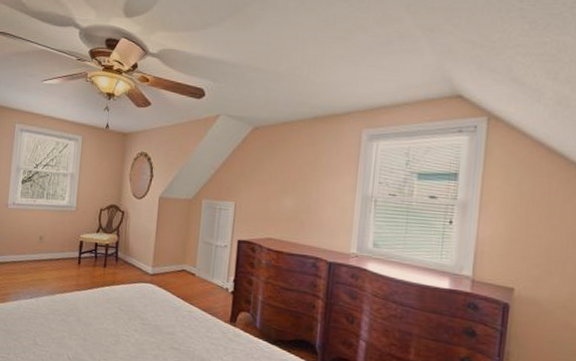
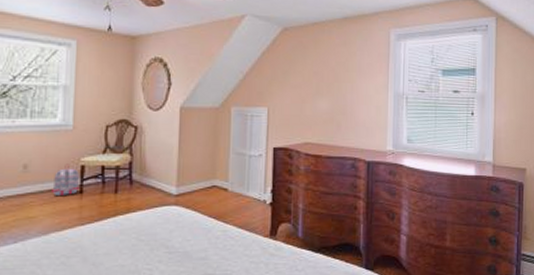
backpack: none [57,238,78,265] -> present [50,164,80,195]

